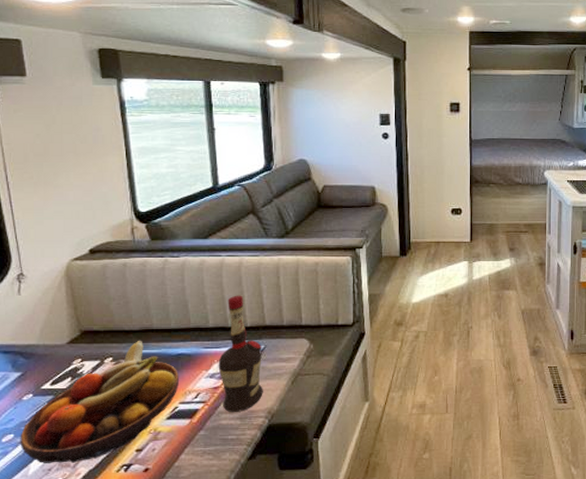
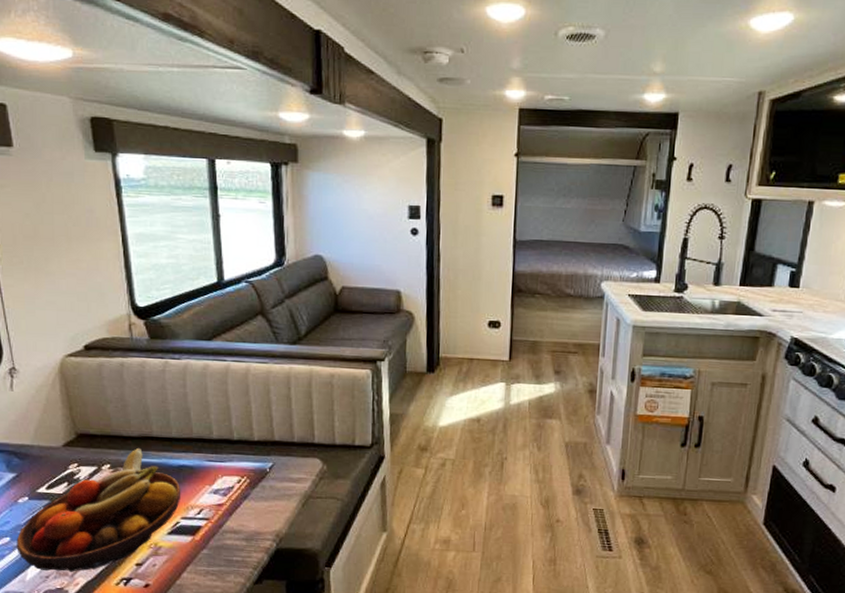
liquor: present [218,295,263,412] -> none [222,405,271,533]

